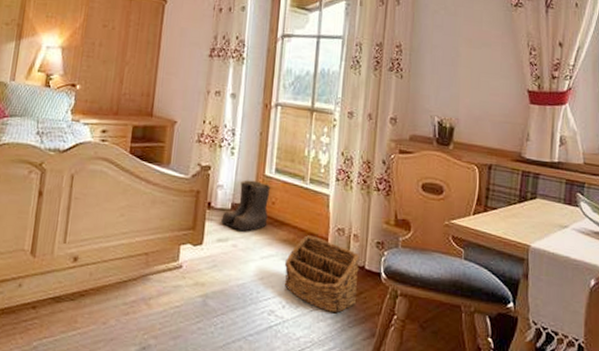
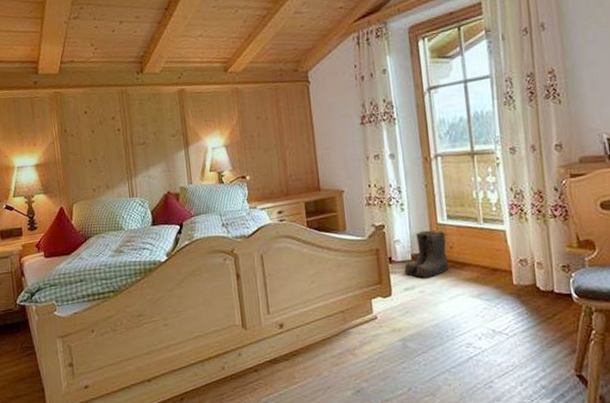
basket: present [284,235,360,313] -> none [473,270,551,336]

